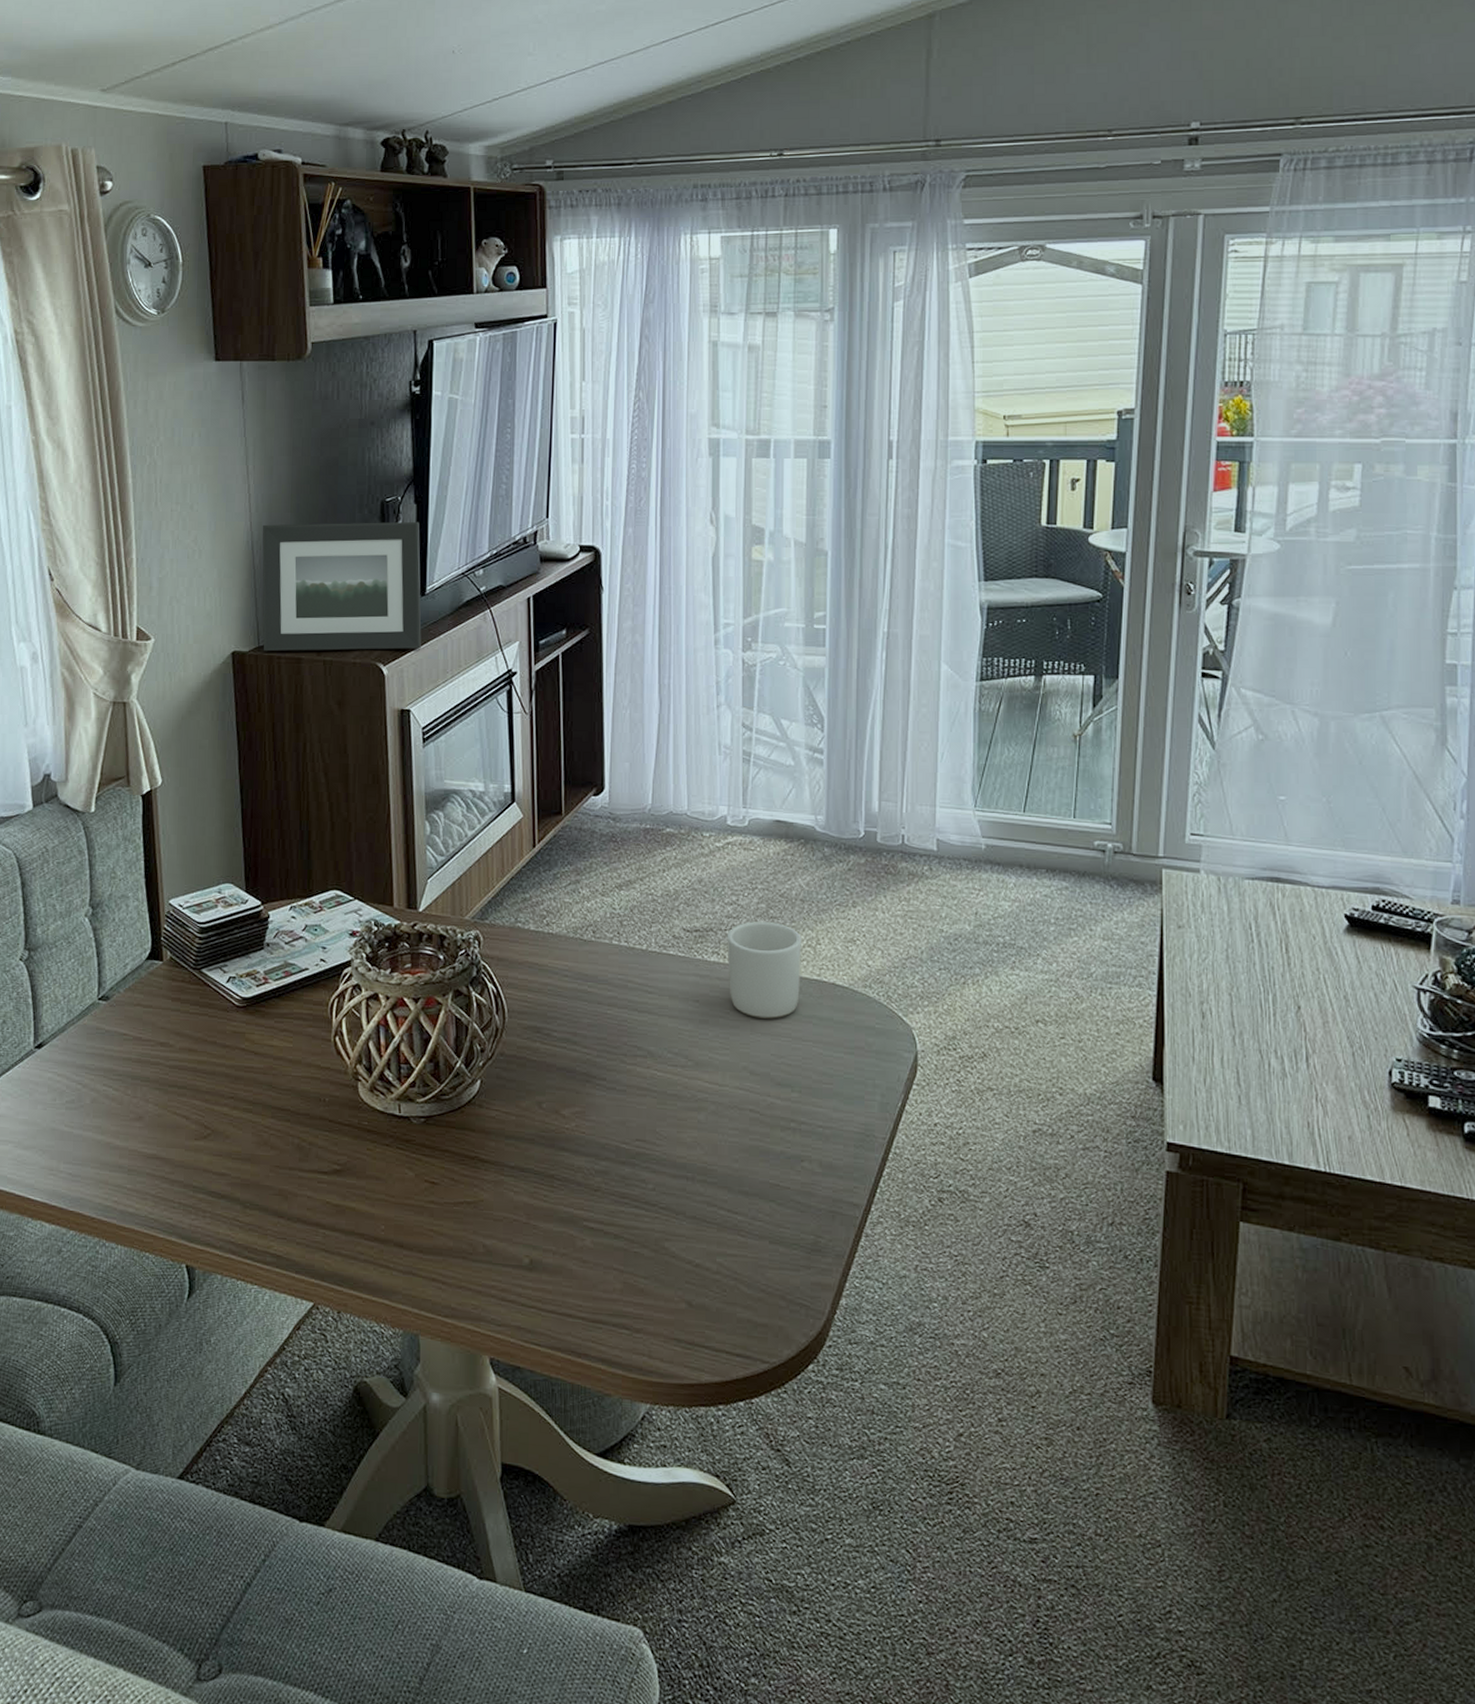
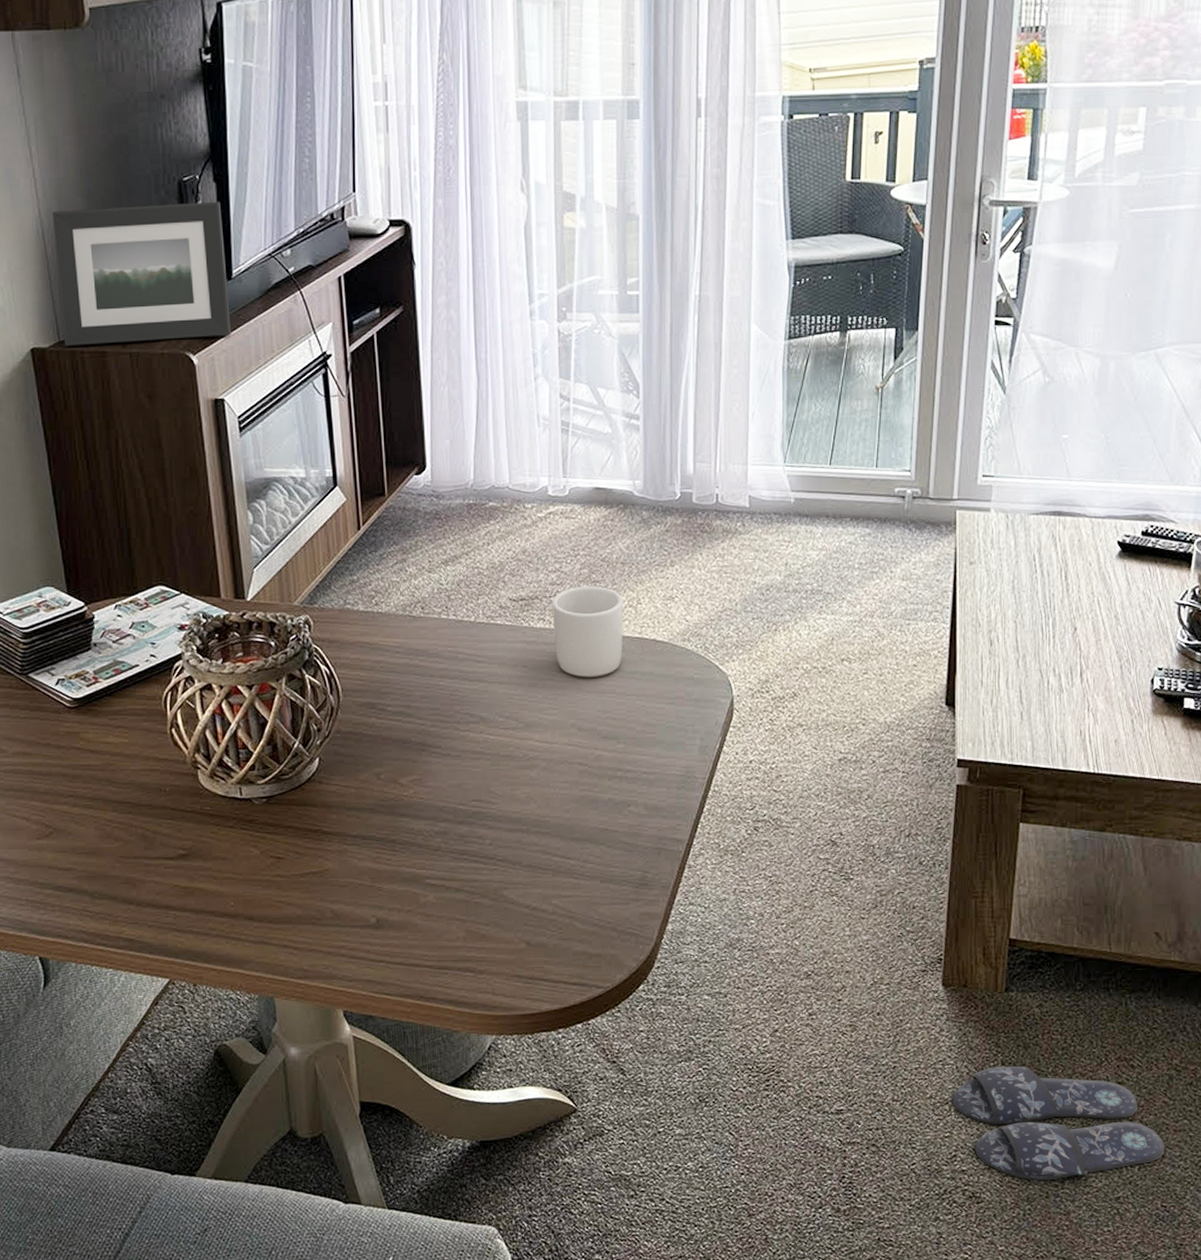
slippers: none [1166,1508,1426,1657] -> present [953,1066,1165,1180]

